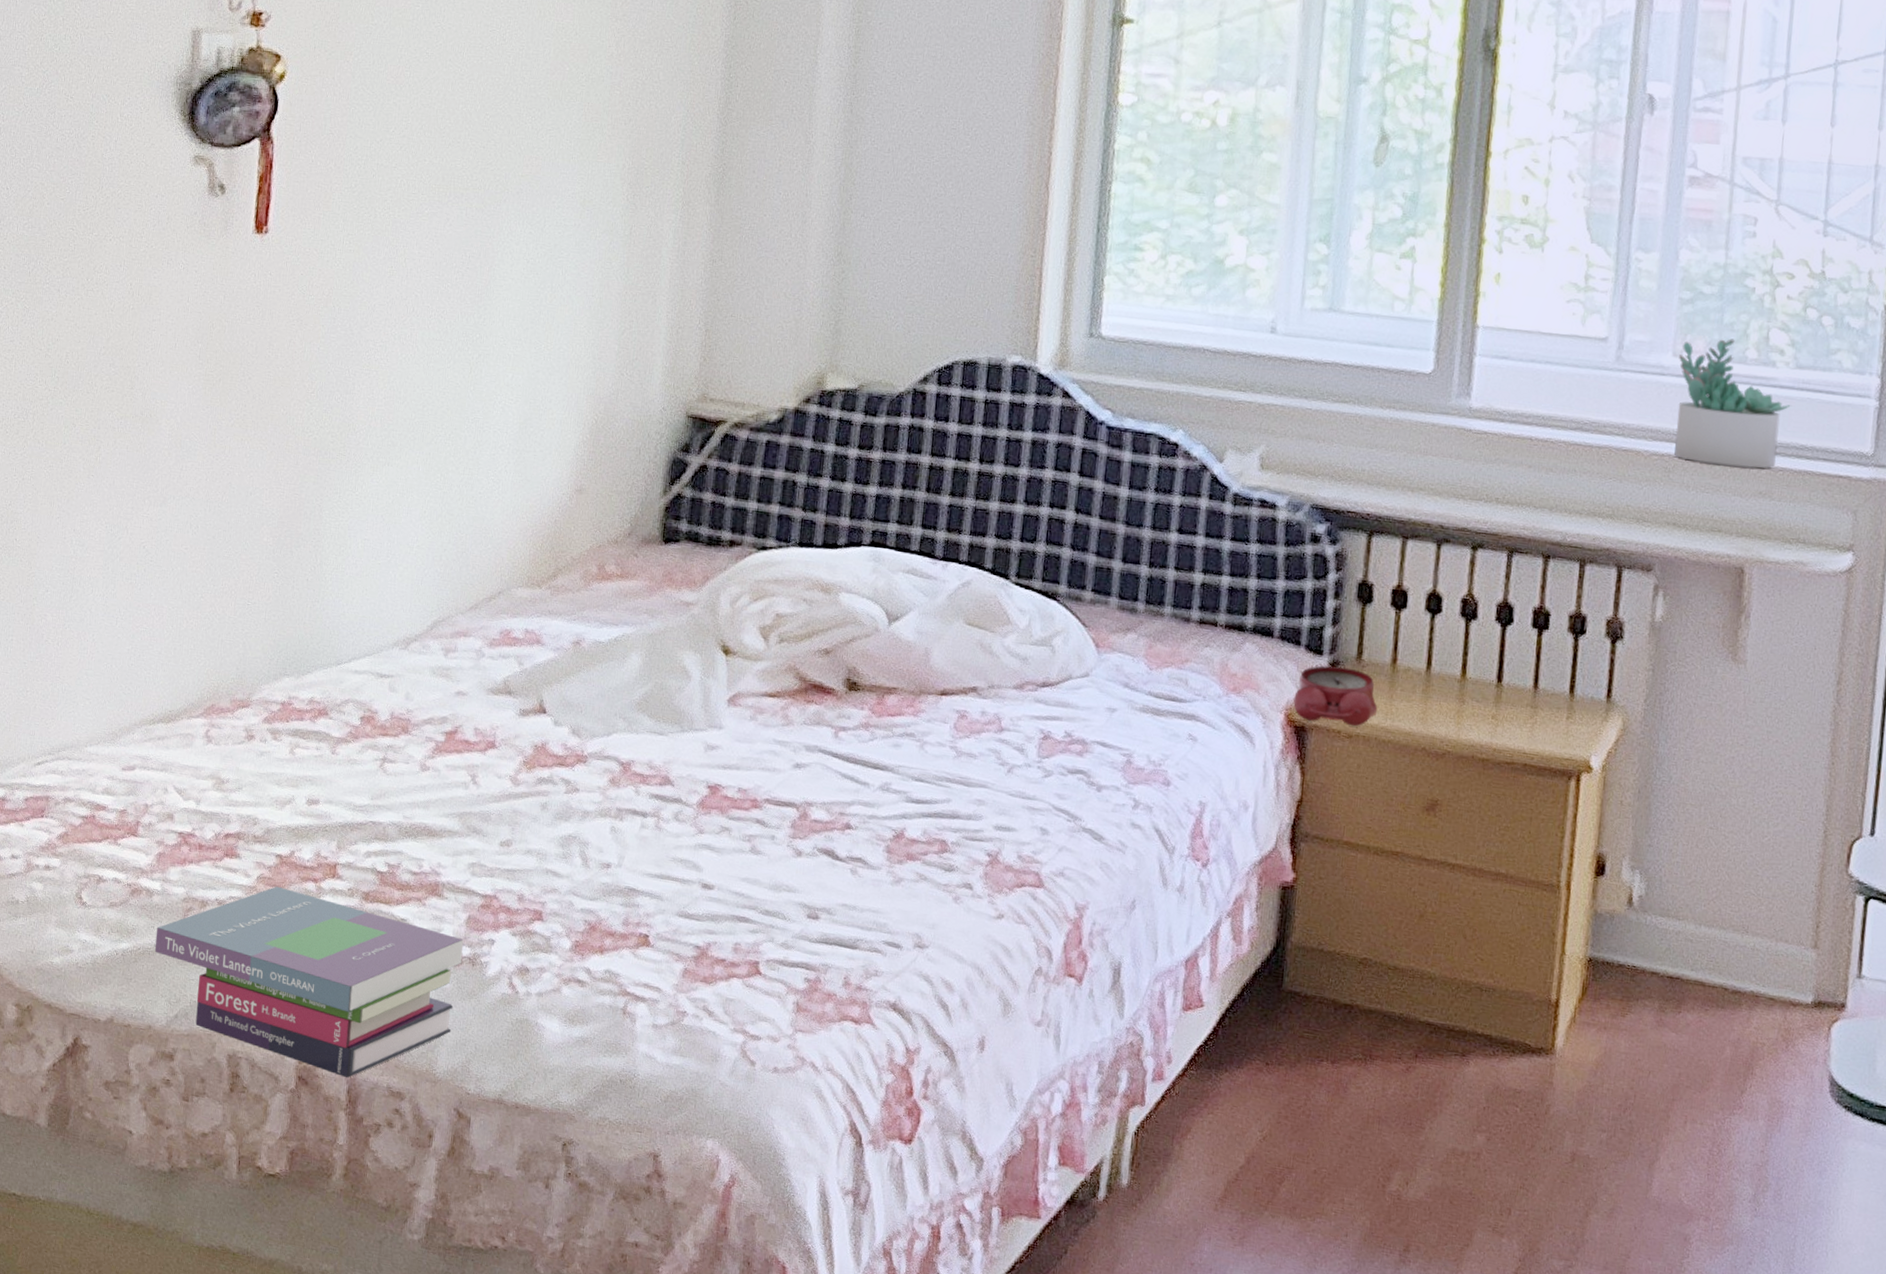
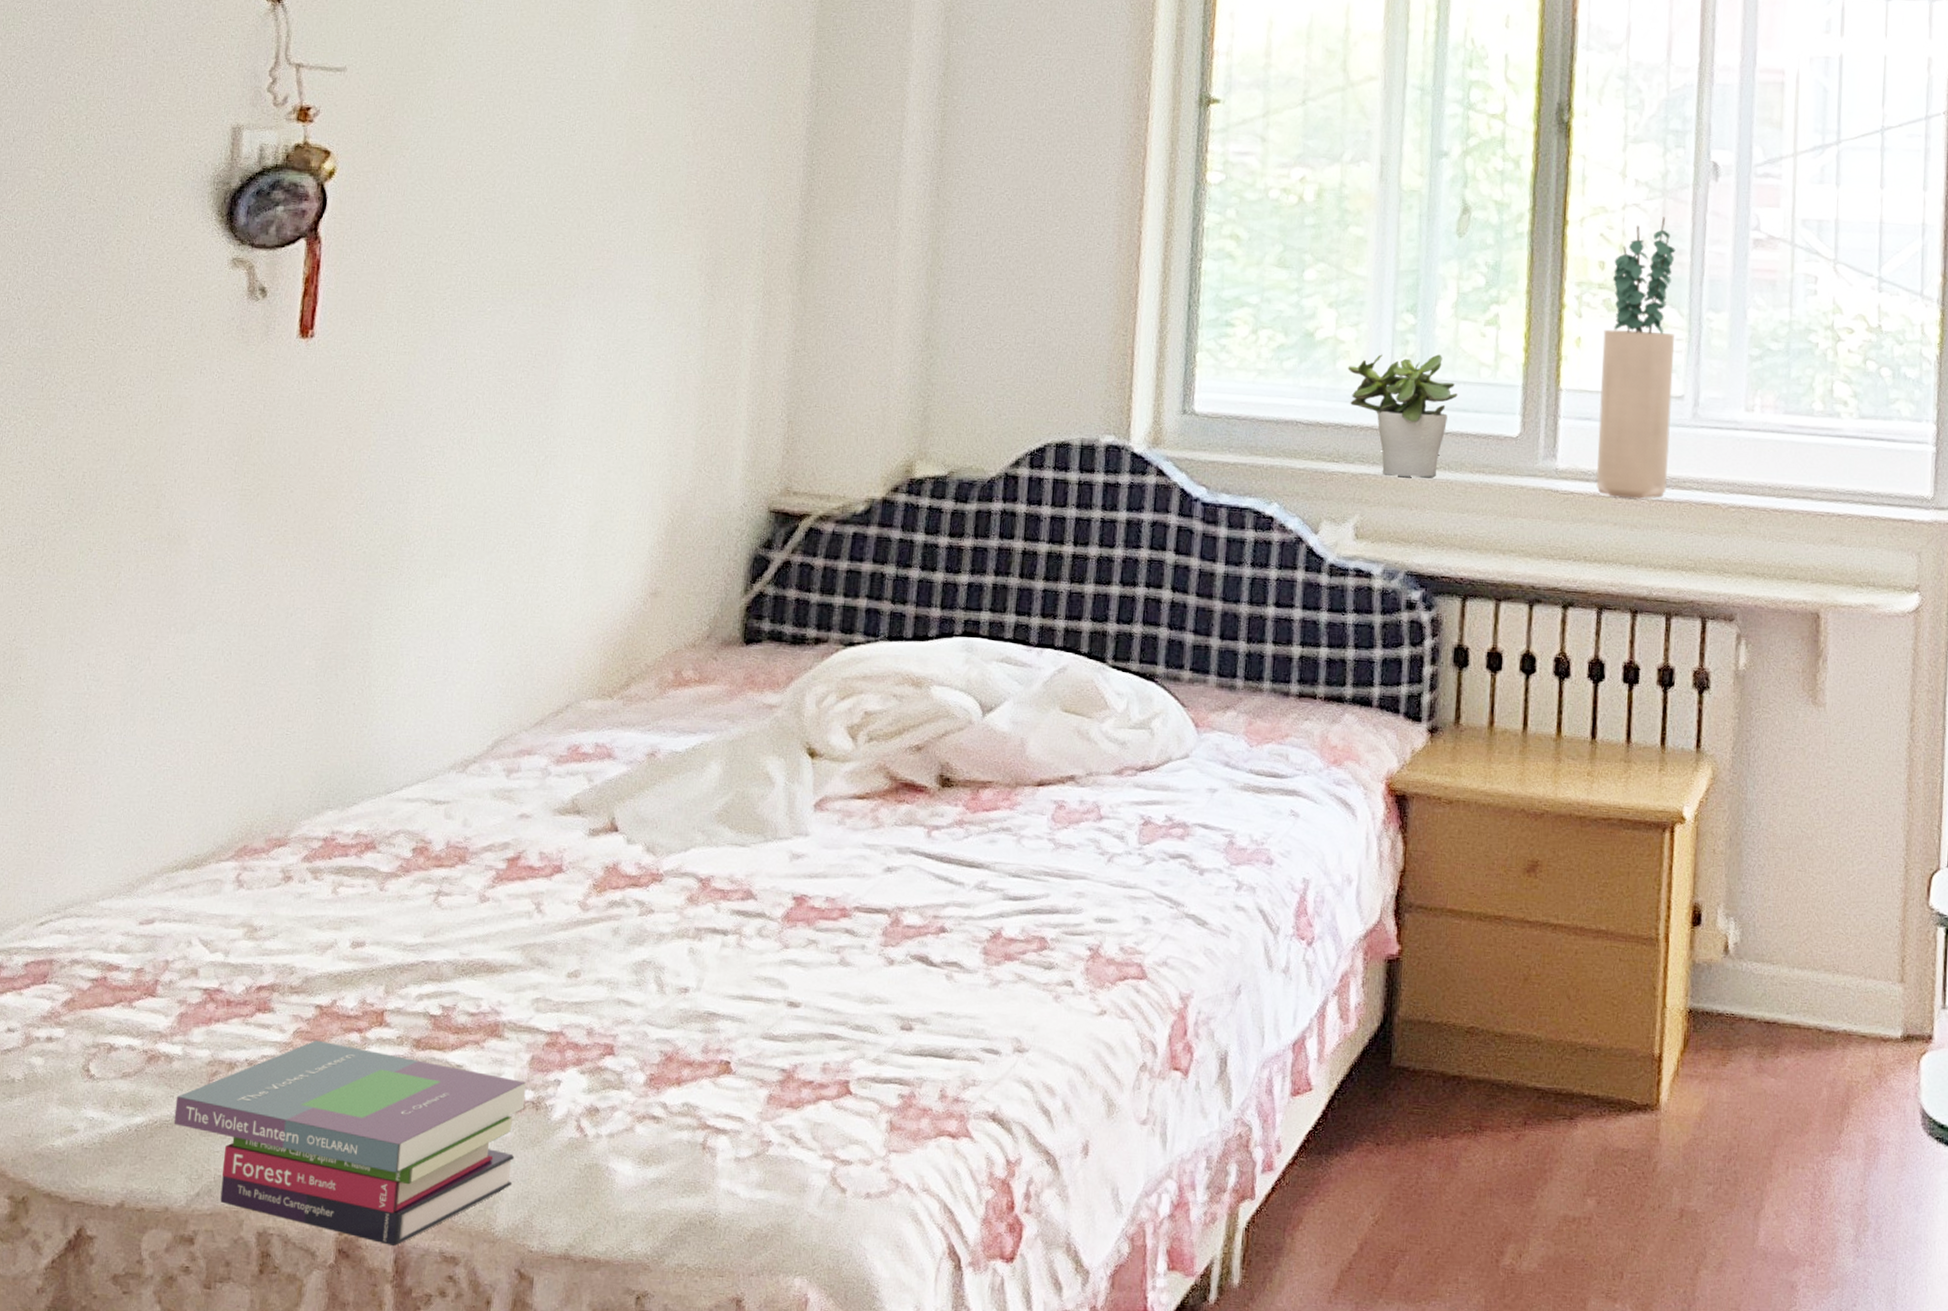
potted plant: none [1257,284,1370,411] -> present [1347,354,1458,478]
alarm clock: present [1293,665,1378,727] -> none [1394,732,1477,792]
vase: none [1511,151,1605,442] -> present [1596,217,1676,499]
succulent plant: present [1674,339,1791,469] -> none [1751,392,1856,516]

